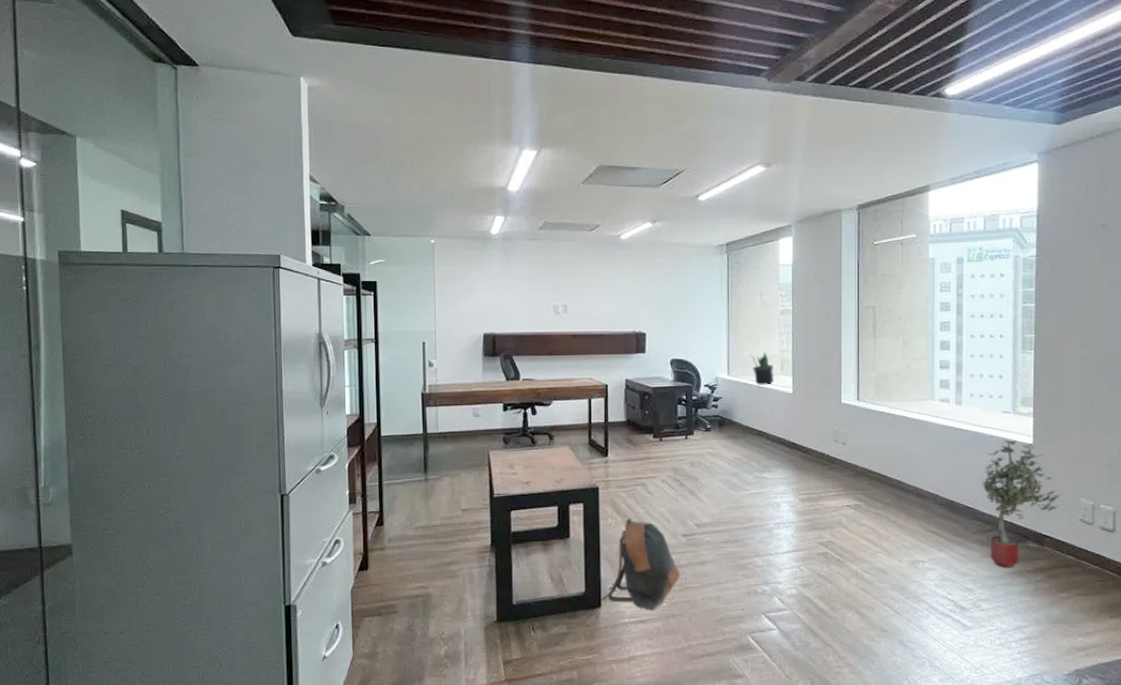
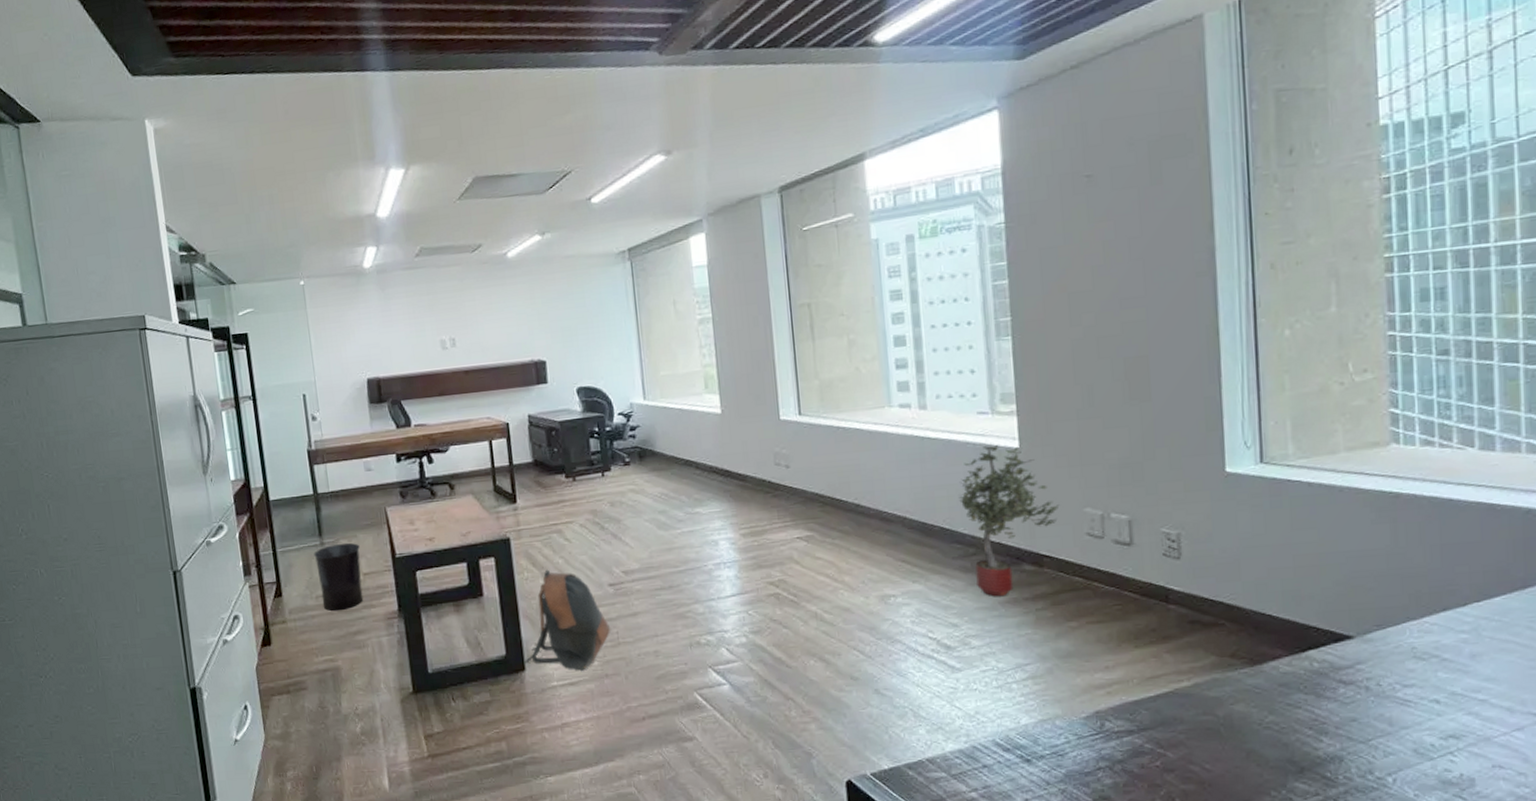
waste bin: none [417,480,461,541] -> present [314,542,363,611]
planter: present [750,352,775,385] -> none [668,369,699,408]

